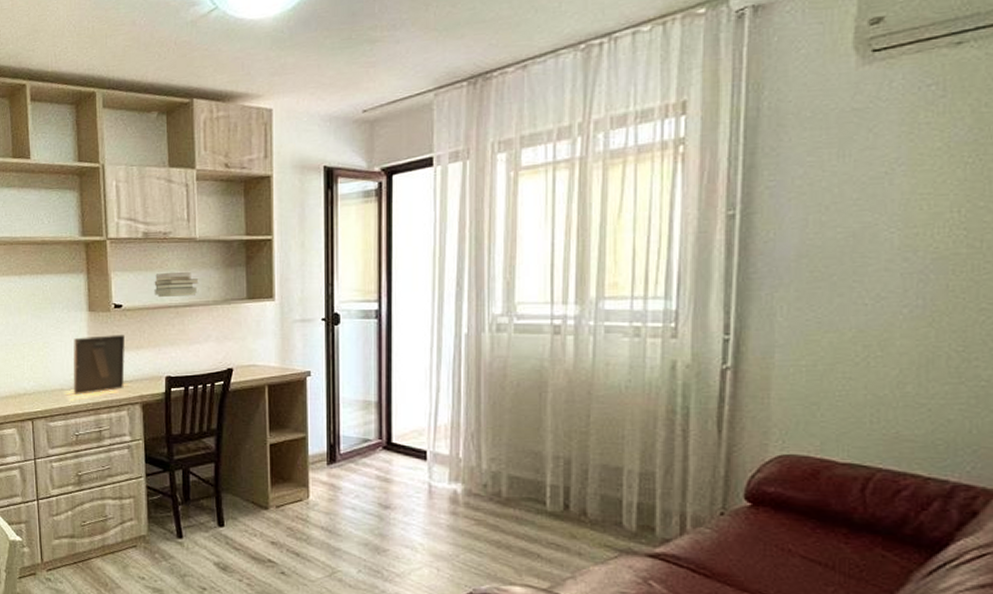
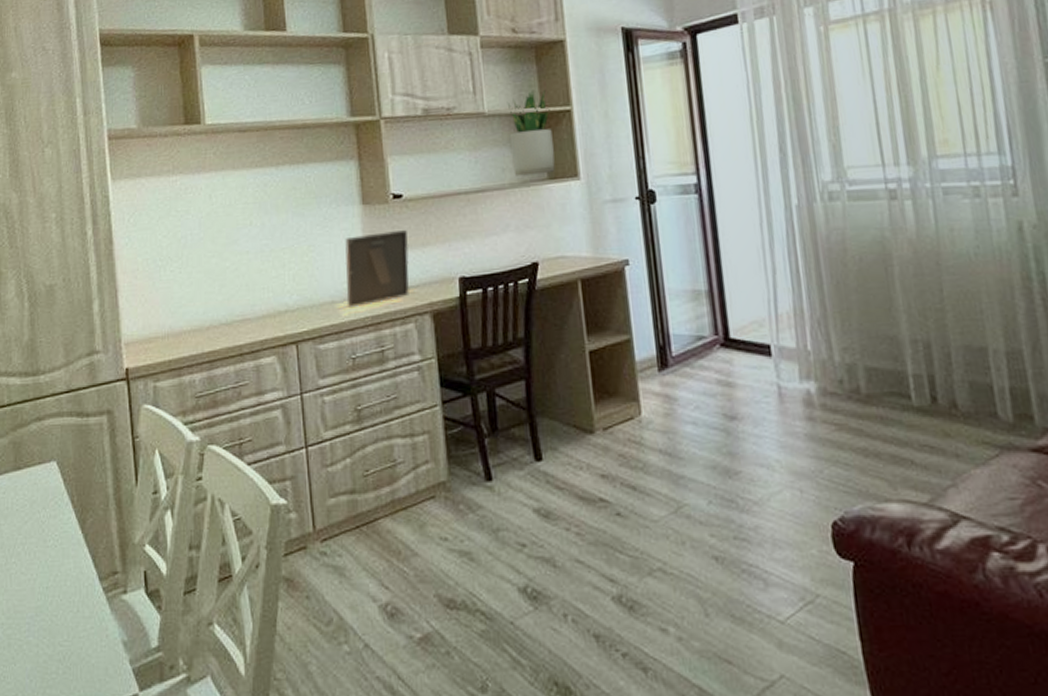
books: present [154,272,199,297] -> none [439,152,492,183]
planter: none [216,220,254,295] -> present [507,90,555,176]

